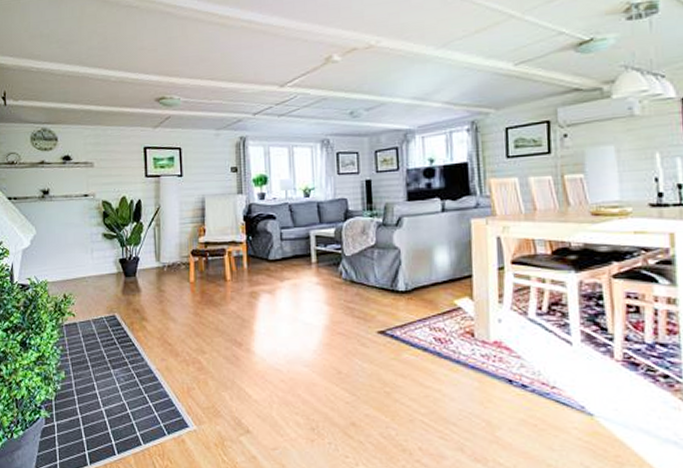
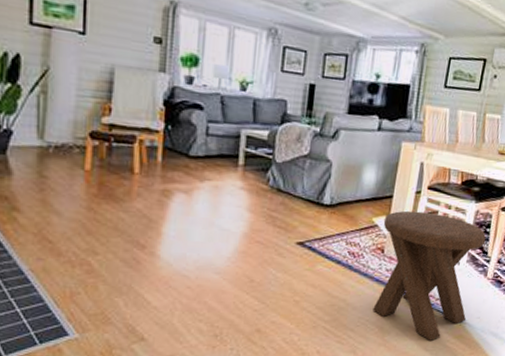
music stool: none [467,288,601,438] -> present [372,210,486,341]

